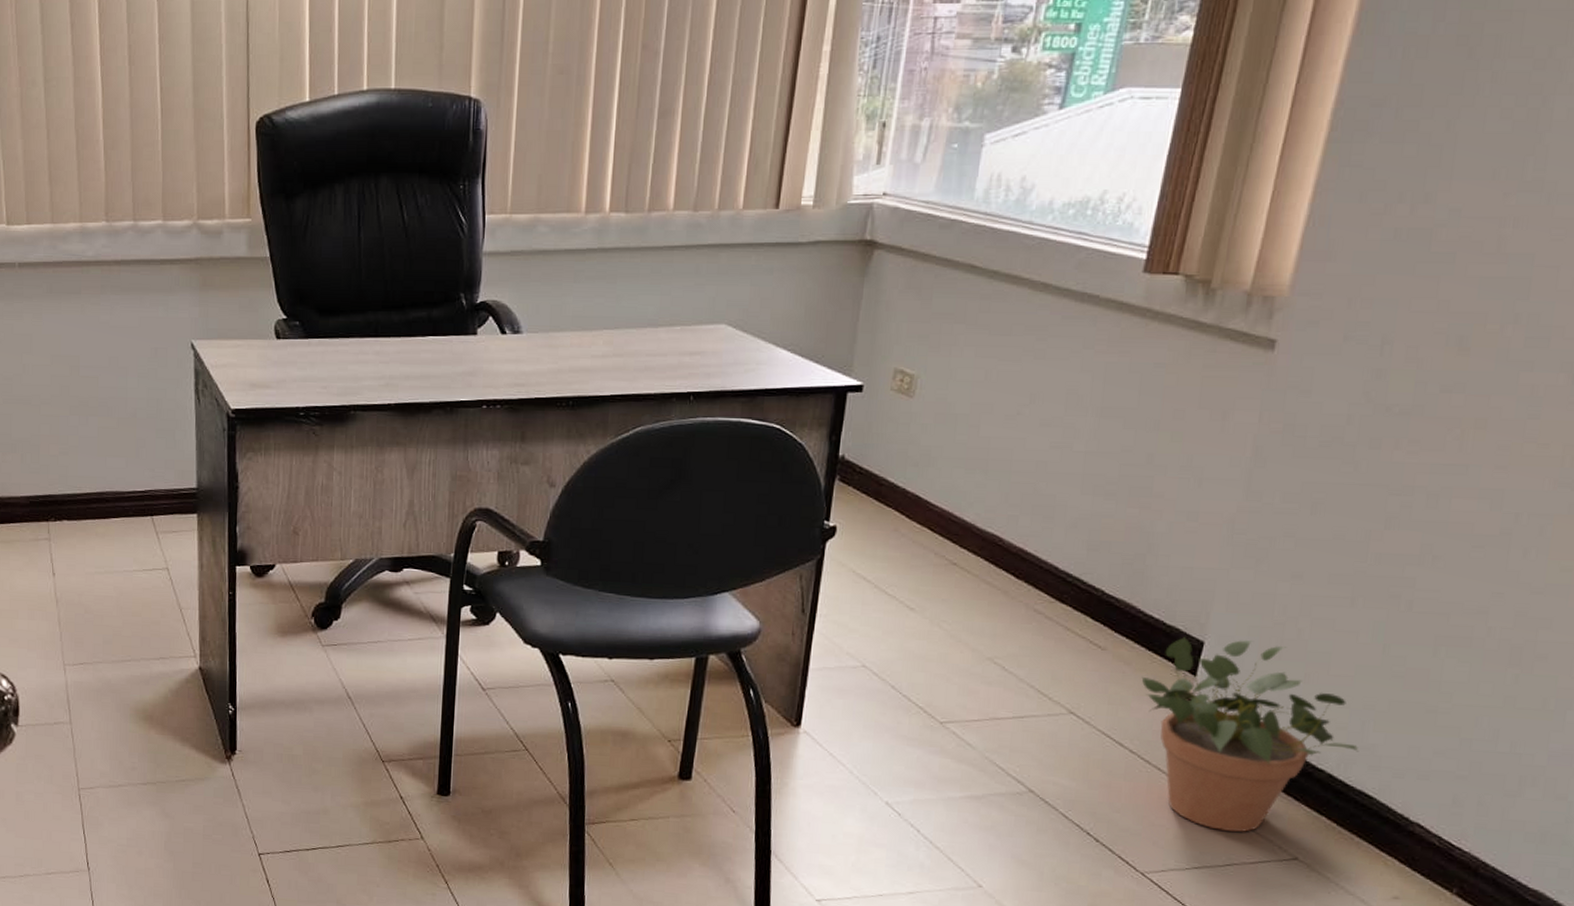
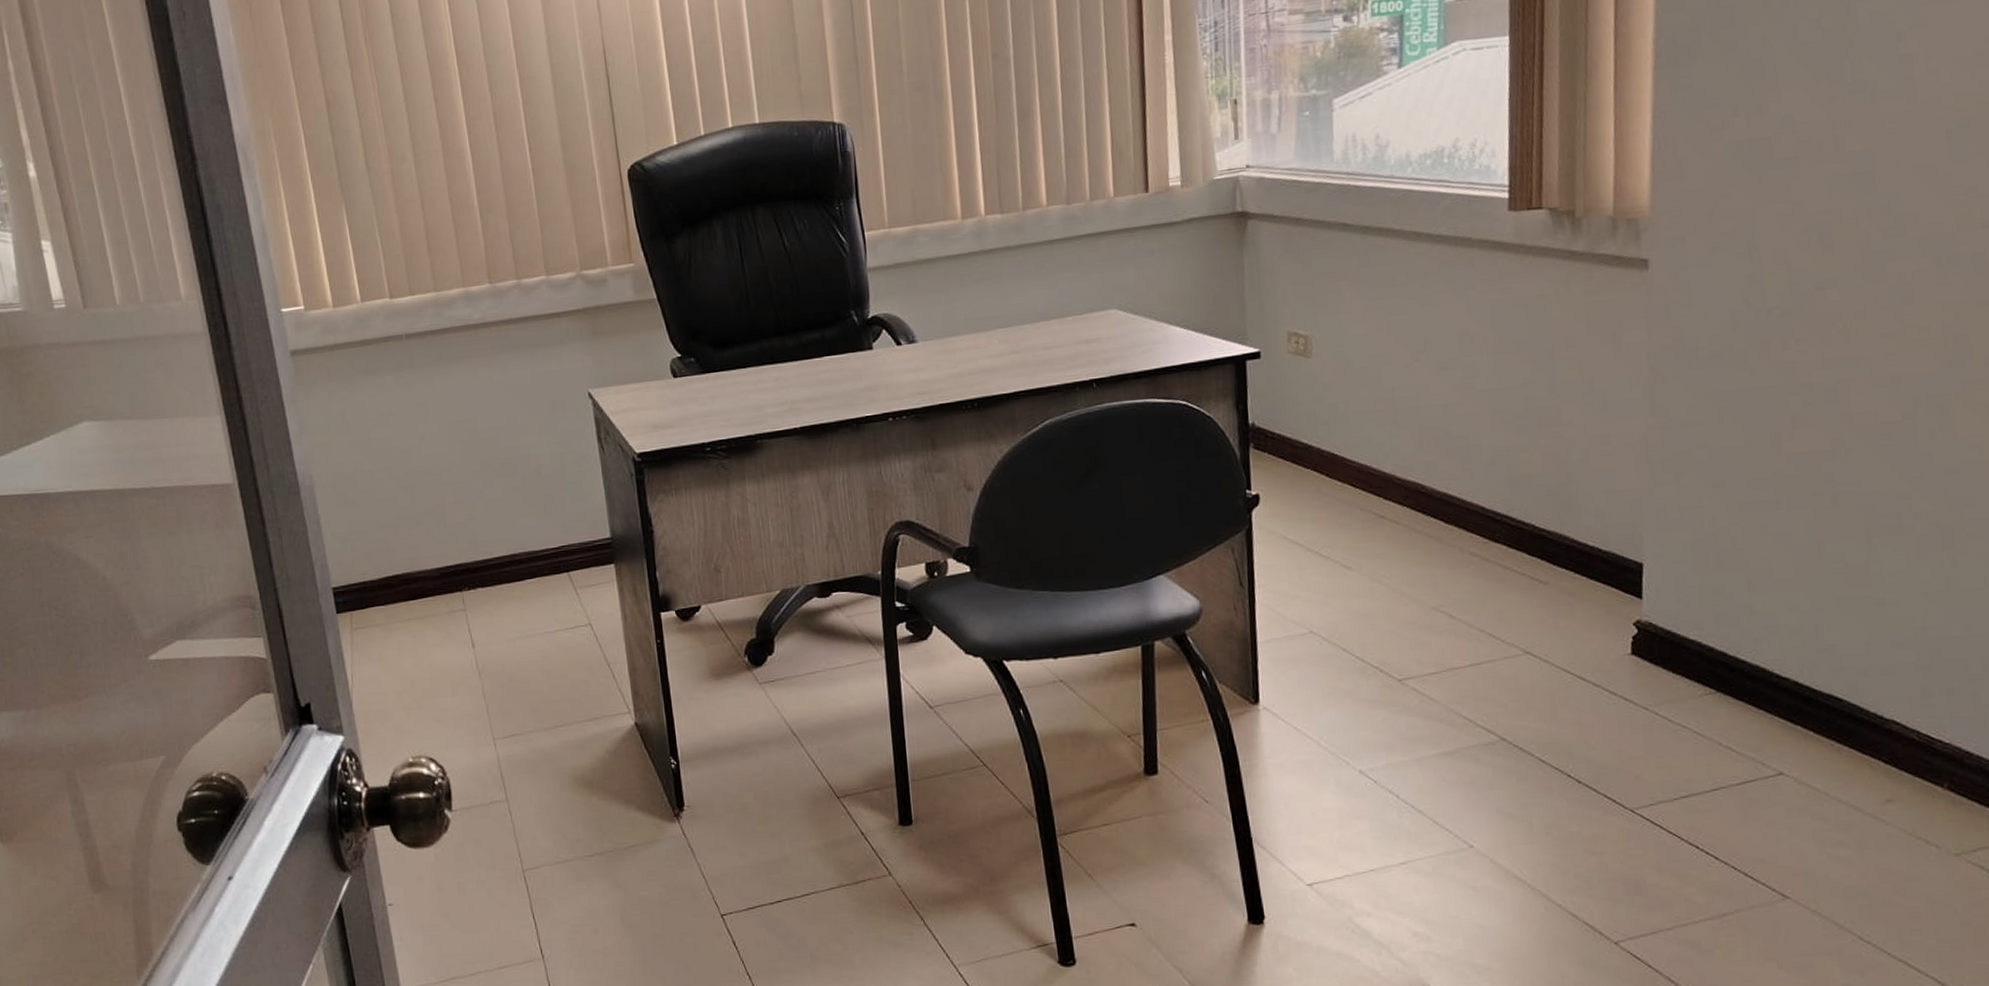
potted plant: present [1141,637,1359,833] -> none [1589,555,1819,755]

